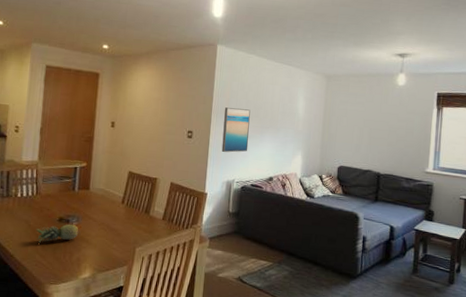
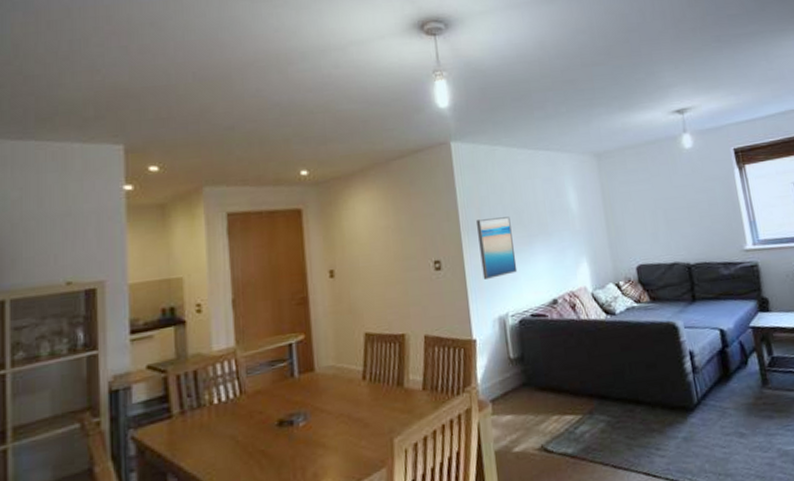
fruit: present [36,224,79,242] -> none [247,425,310,463]

